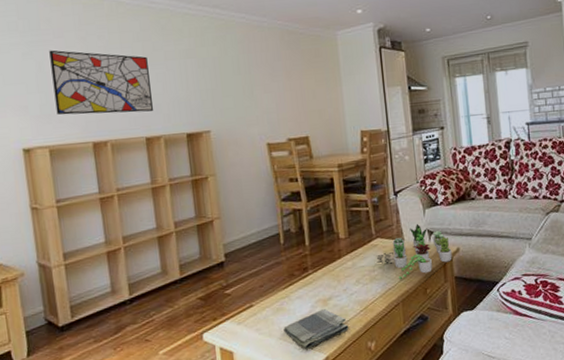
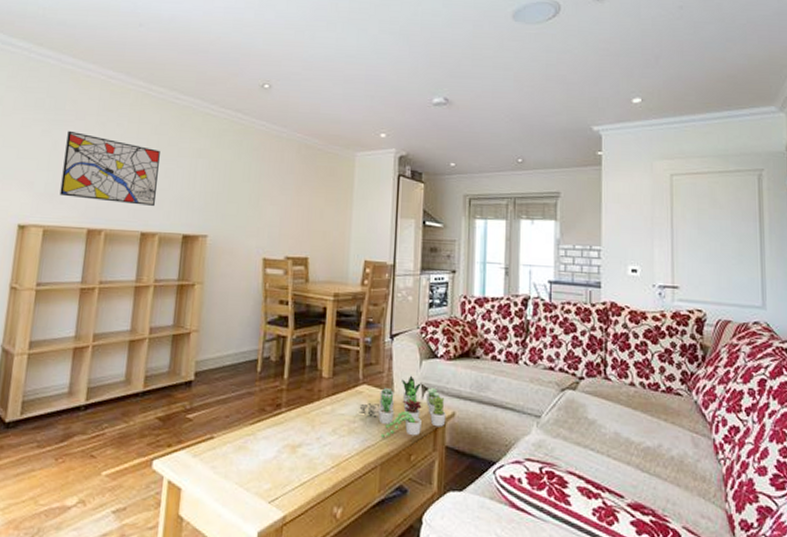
dish towel: present [283,309,349,350] -> none [242,457,315,503]

